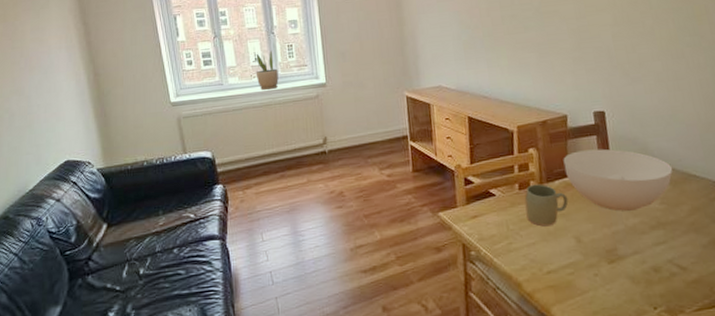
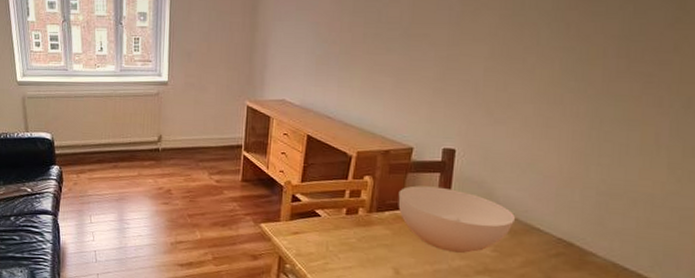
potted plant: present [255,50,279,91] -> none [100,41,122,82]
mug: present [524,184,569,227] -> none [348,211,395,254]

